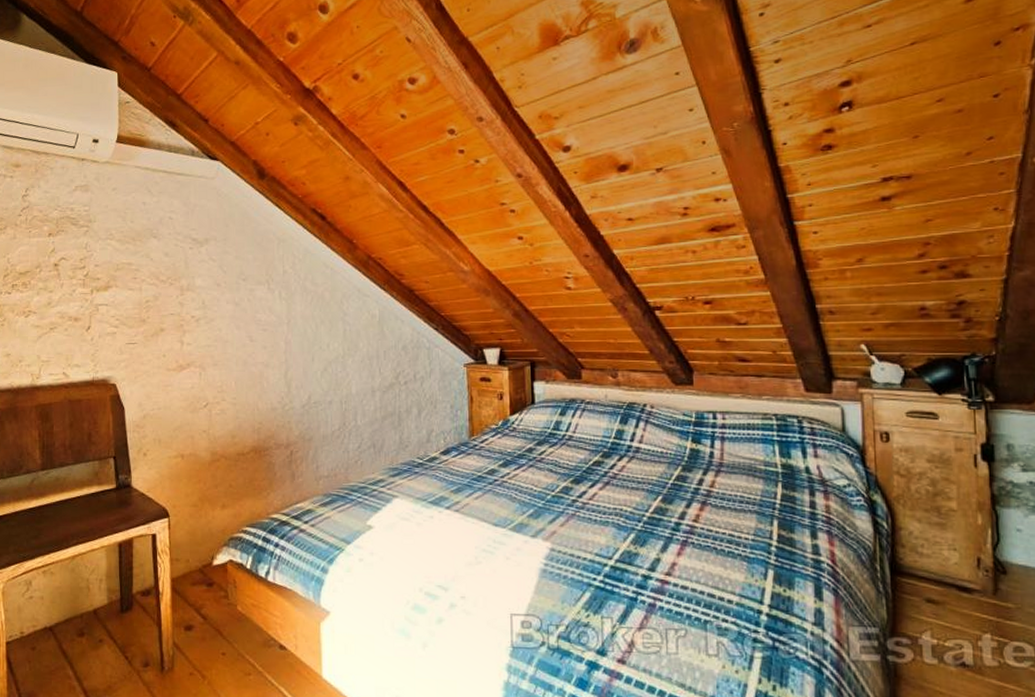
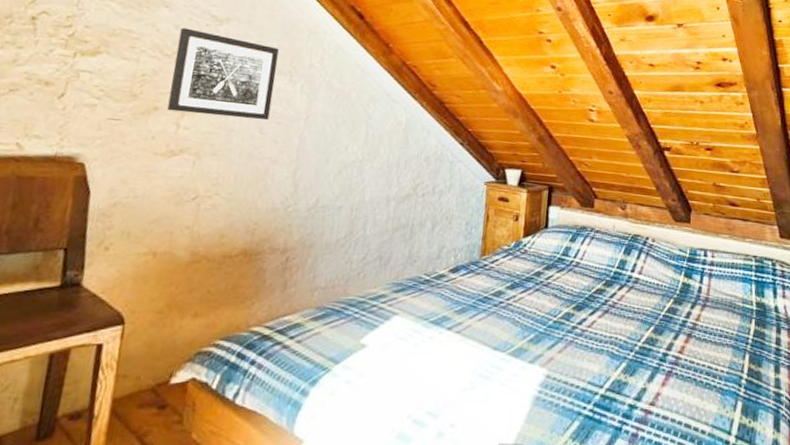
wall art: none [170,254,256,330] -> present [167,27,279,120]

